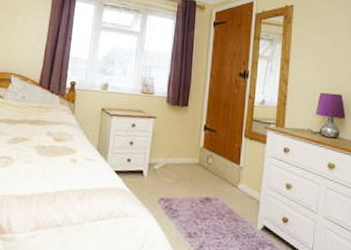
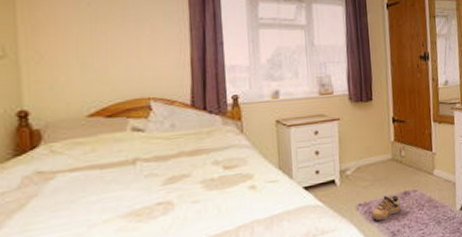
shoe: none [171,196,203,220] -> present [371,194,402,222]

